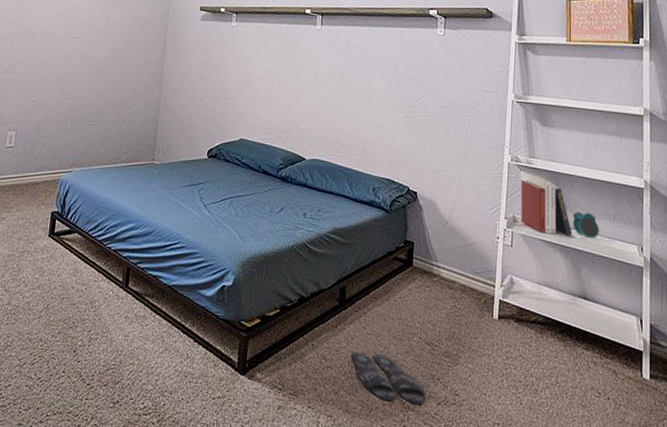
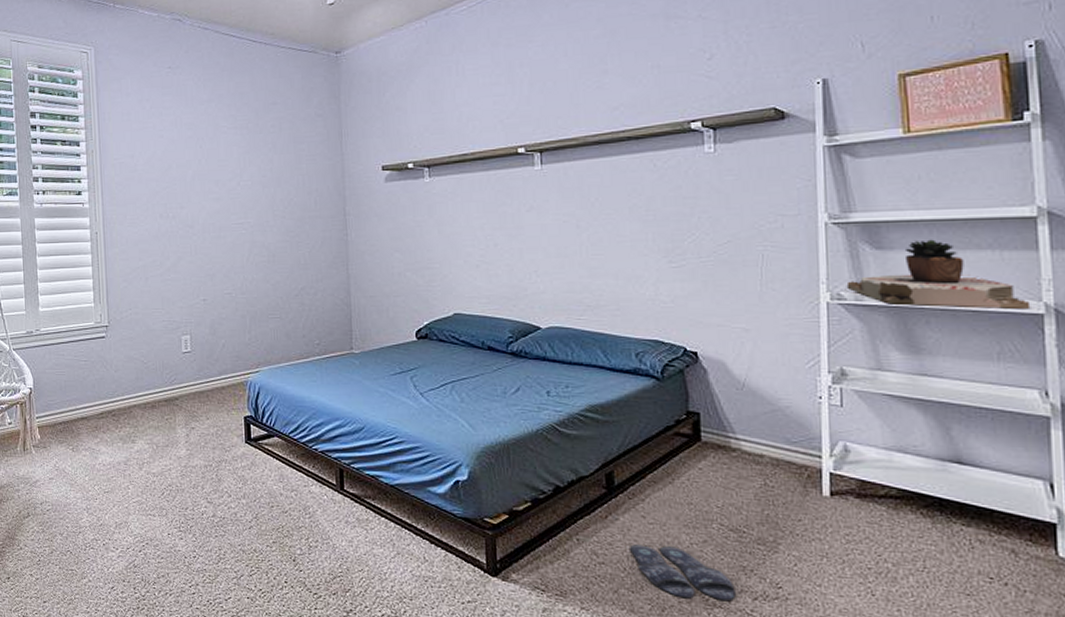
books: present [520,170,573,236] -> none [846,309,934,387]
succulent plant: none [522,122,636,184] -> present [846,239,1031,310]
alarm clock: present [573,208,599,241] -> none [933,350,976,389]

